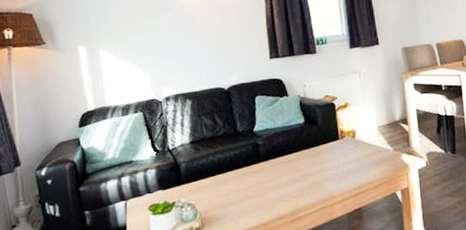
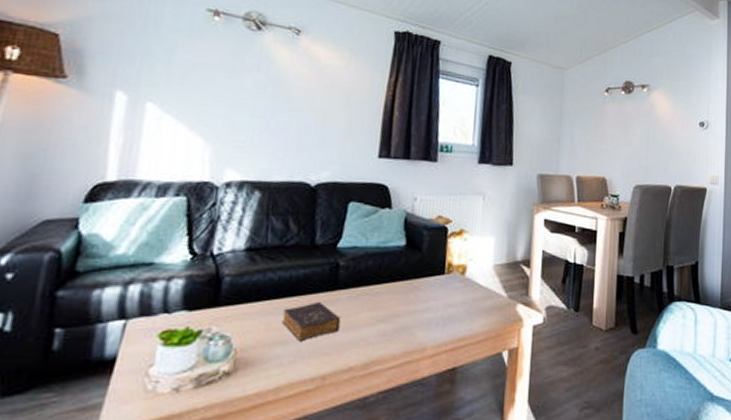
book: none [226,172,269,201] -> present [282,301,341,341]

